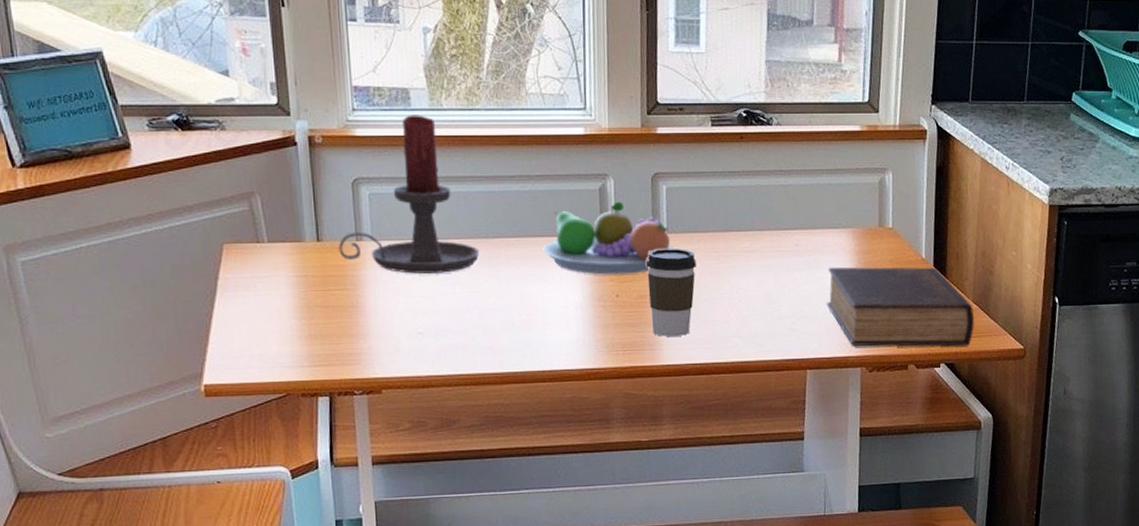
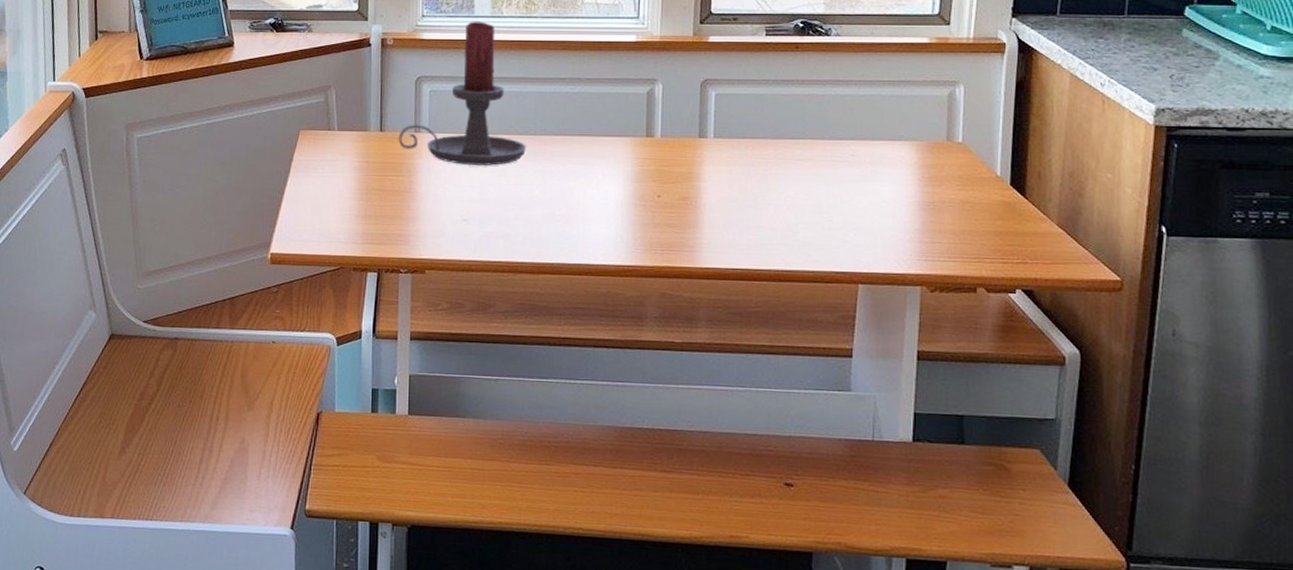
fruit bowl: present [542,201,674,275] -> none [587,105,720,176]
coffee cup: present [645,248,696,338] -> none [689,152,742,241]
book: present [827,267,974,347] -> none [884,179,1059,273]

